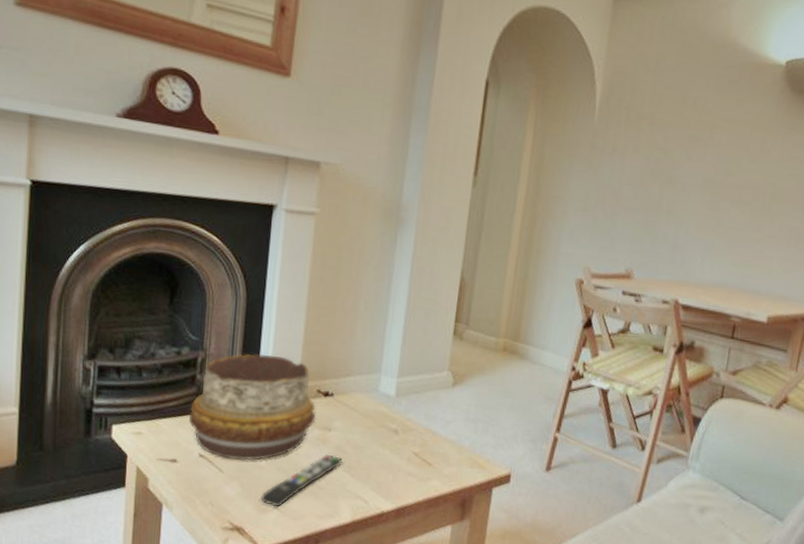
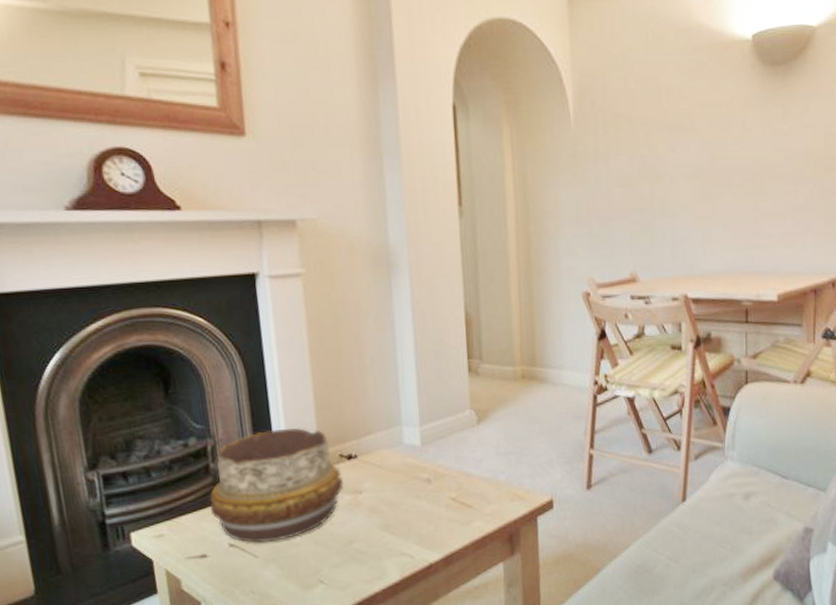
remote control: present [261,454,343,508] -> none [302,516,381,582]

